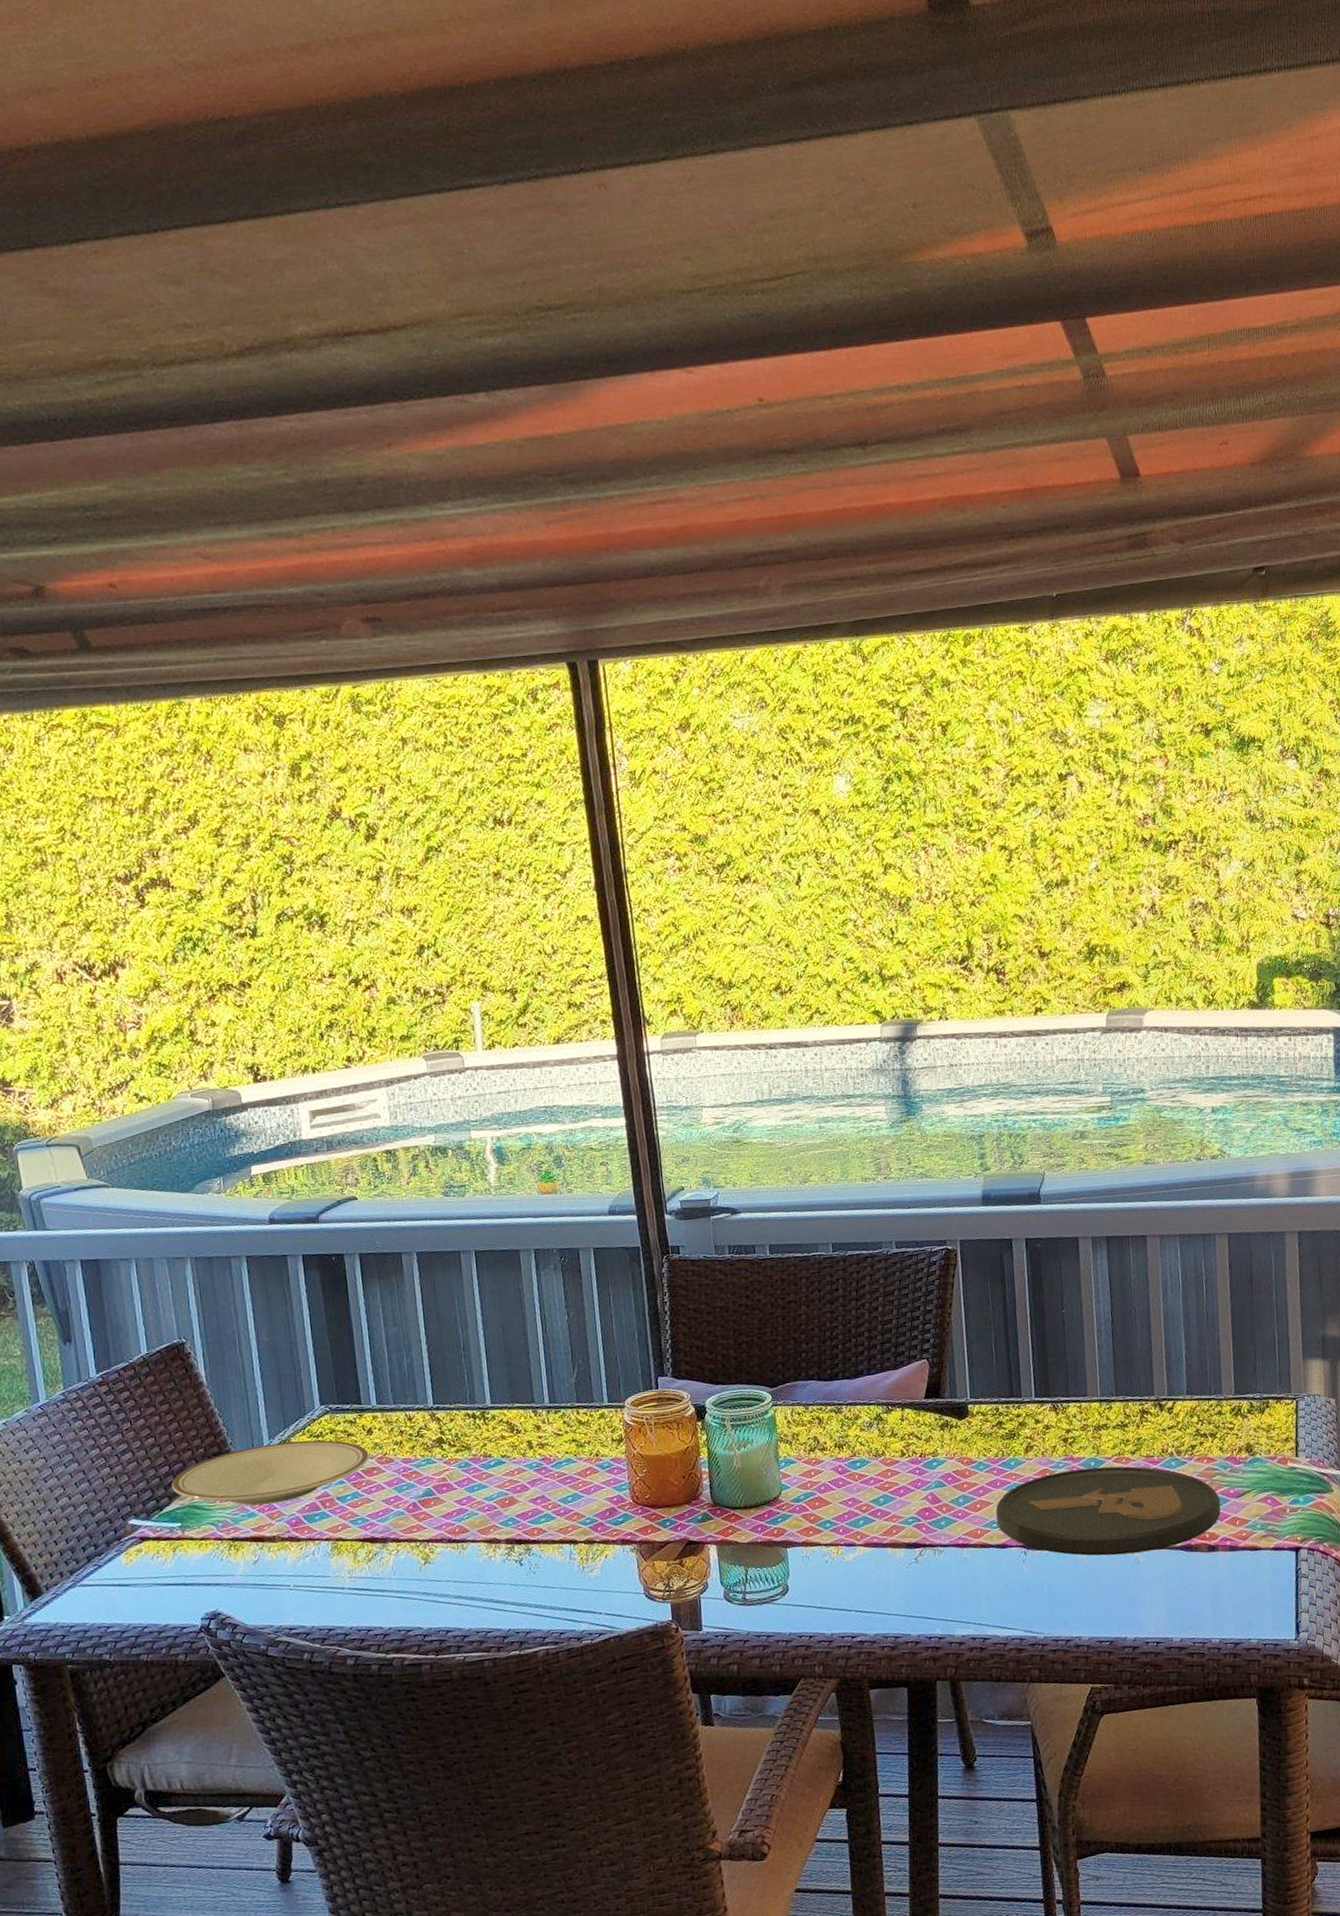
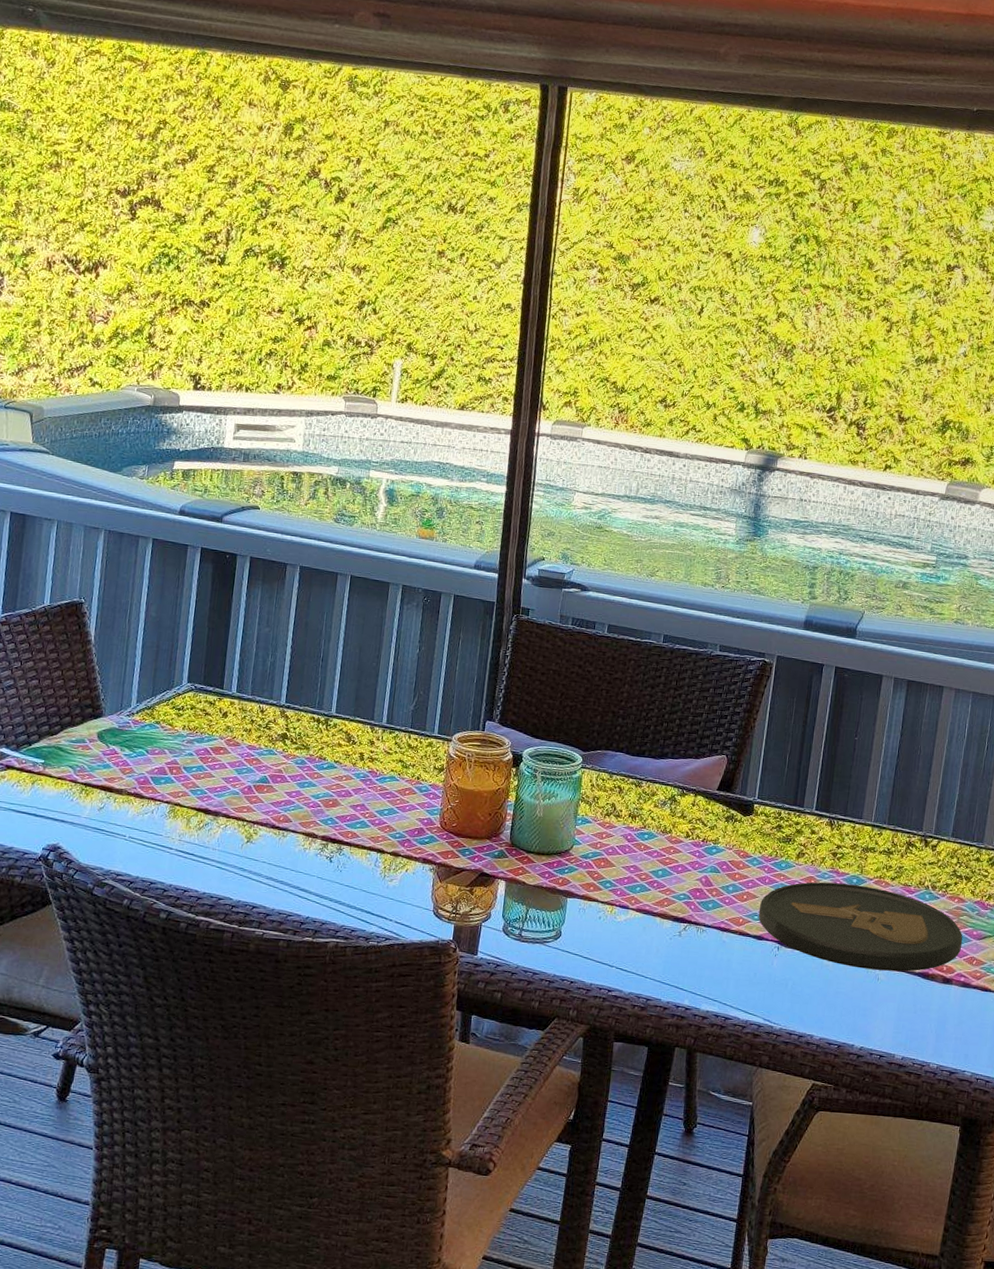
plate: present [171,1439,369,1506] -> none [43,706,220,761]

